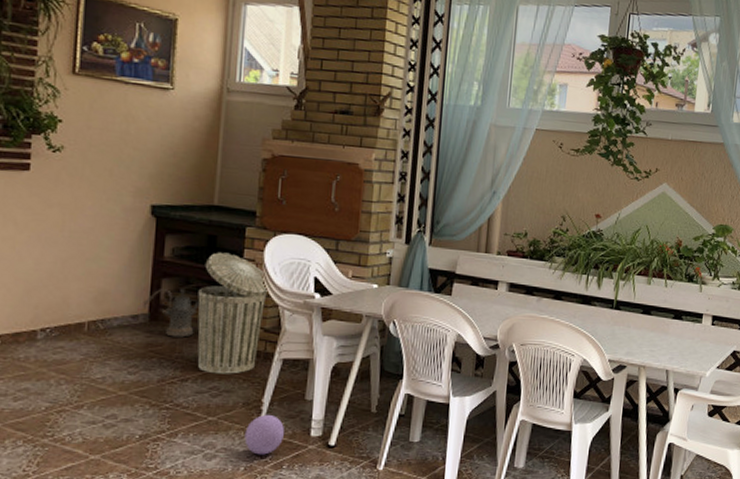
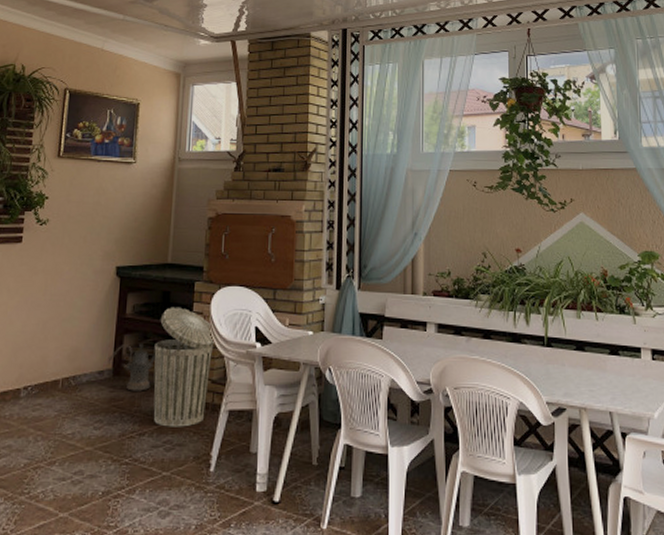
ball: present [244,414,284,455] -> none [195,468,231,512]

